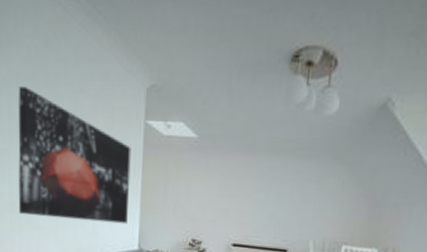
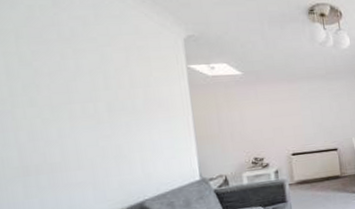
wall art: present [17,87,131,225] -> none [19,45,184,177]

